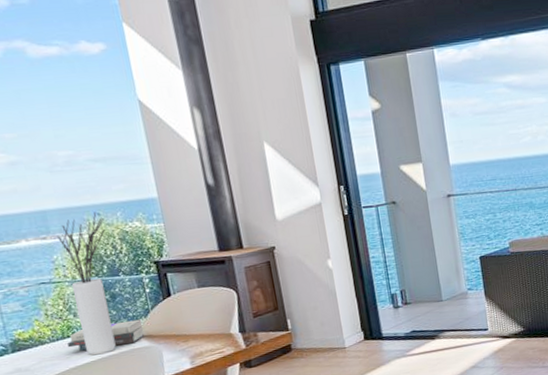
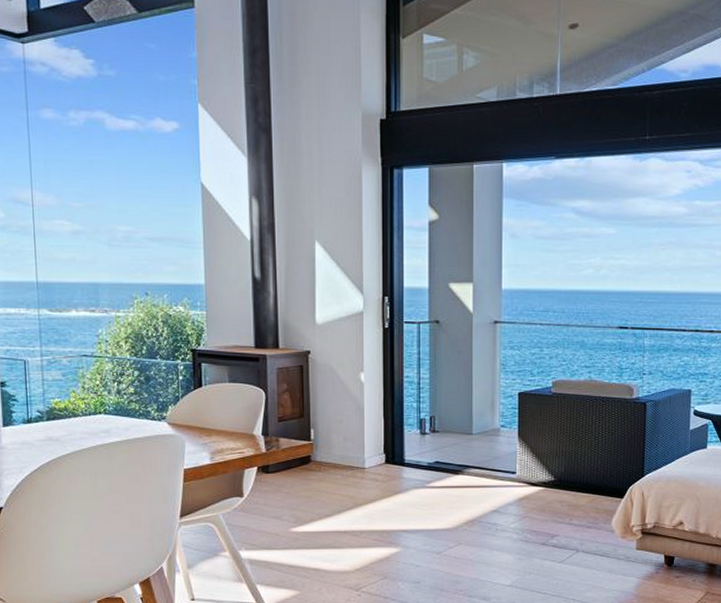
vase: present [58,211,116,356] -> none [105,290,151,436]
books: present [67,319,144,351] -> none [98,405,171,430]

